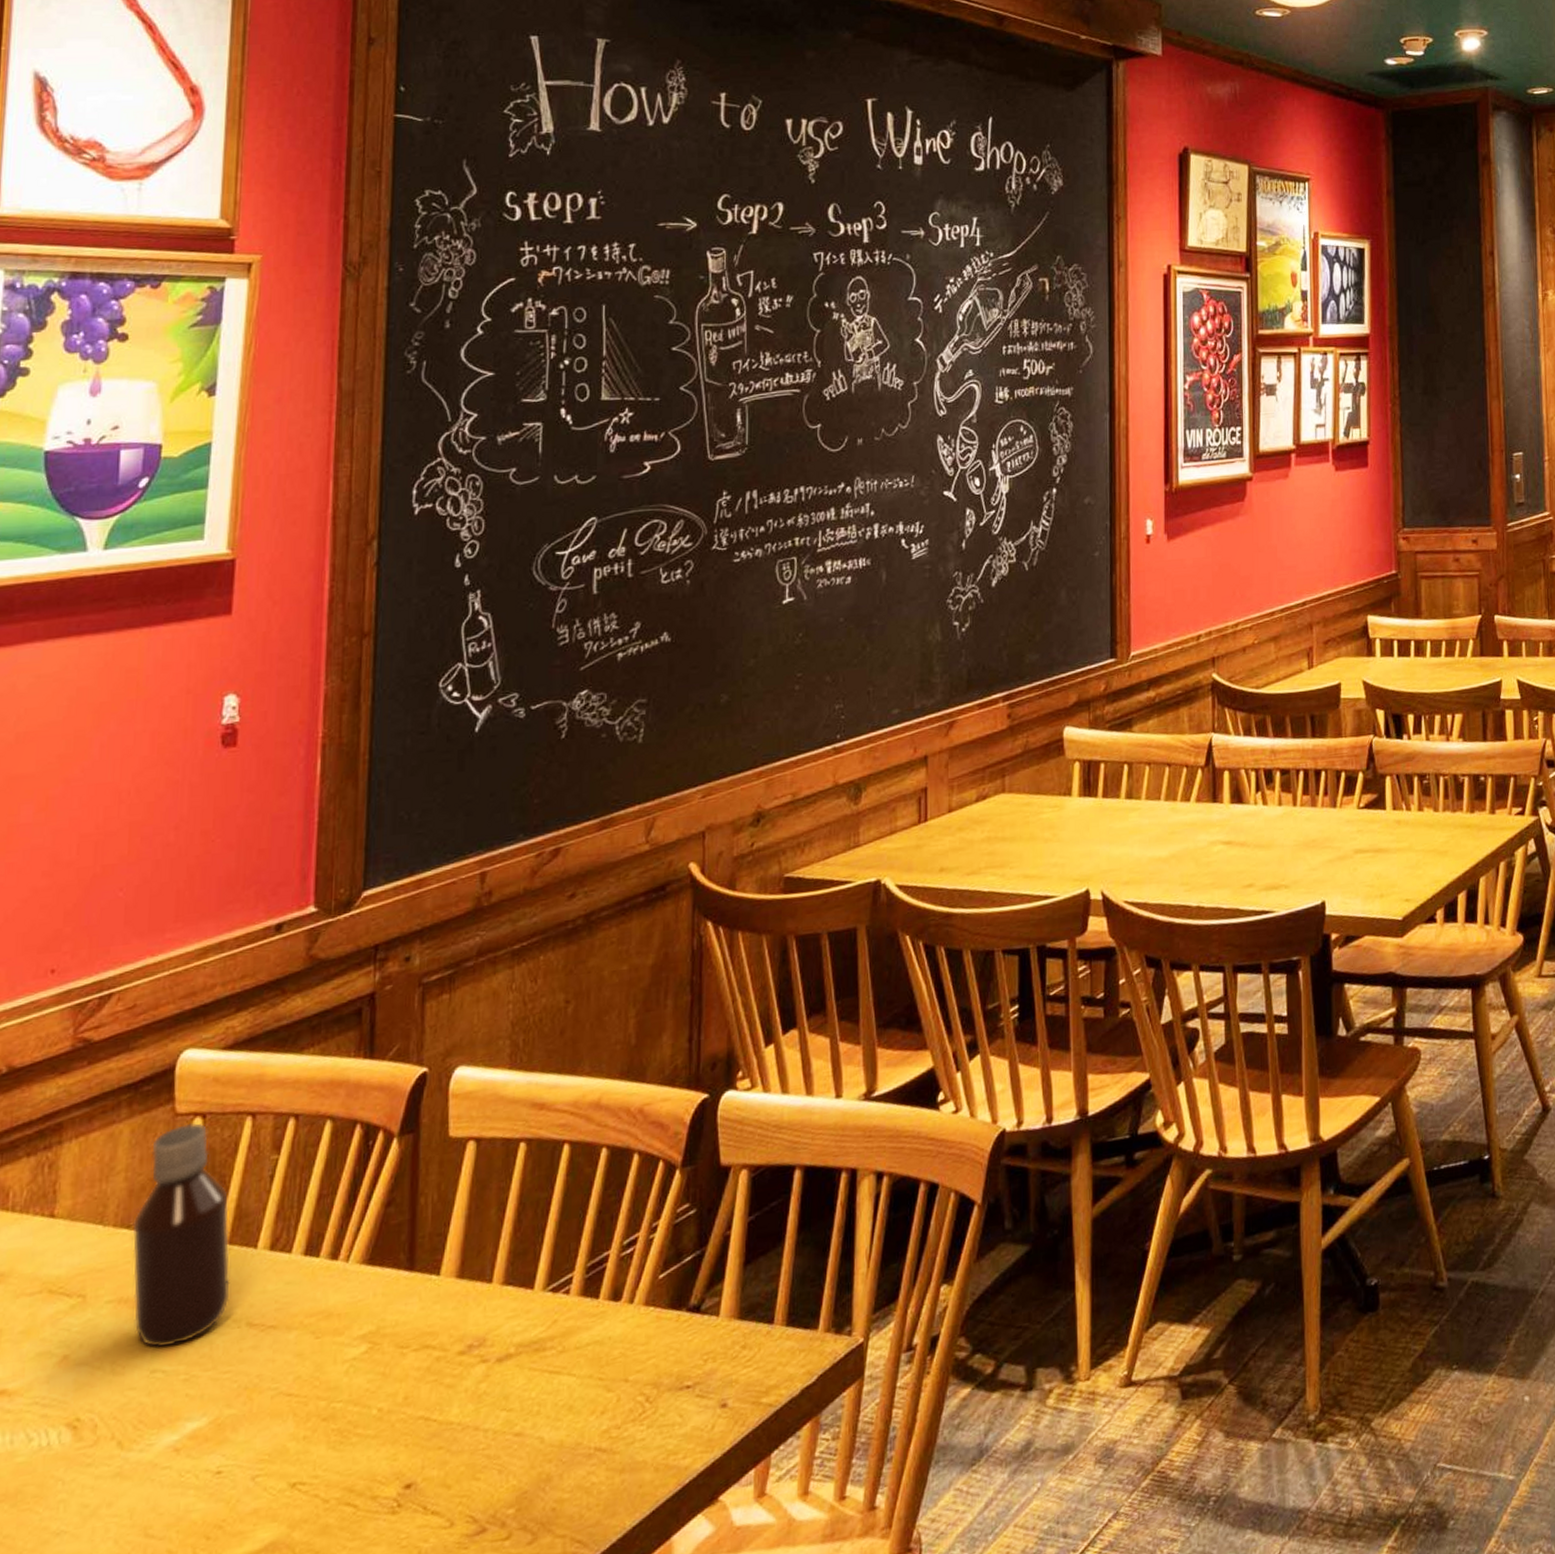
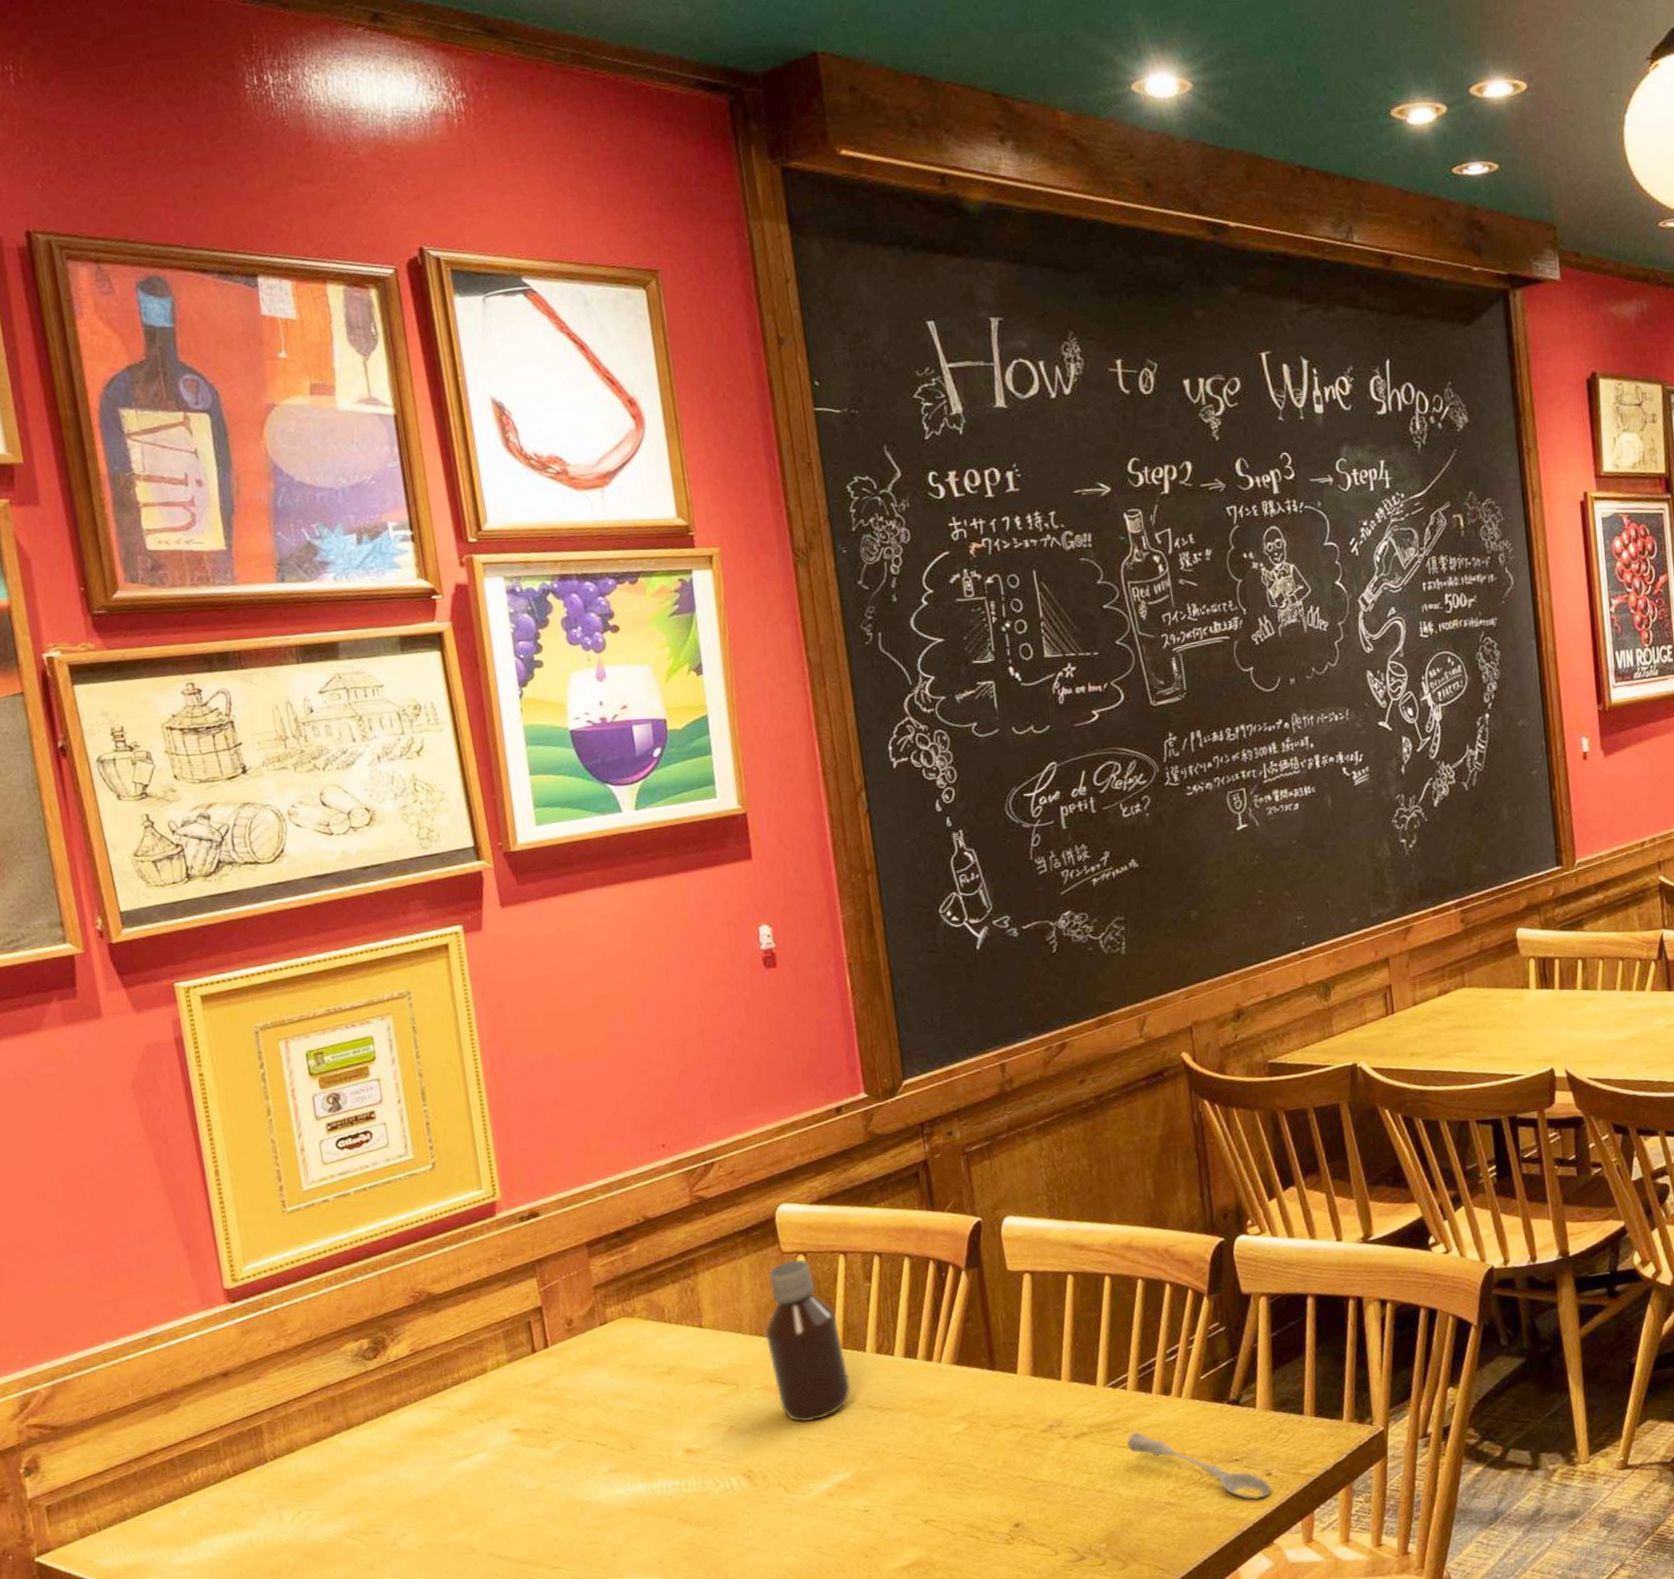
soupspoon: none [559,1351,724,1442] -> present [1126,1431,1271,1501]

